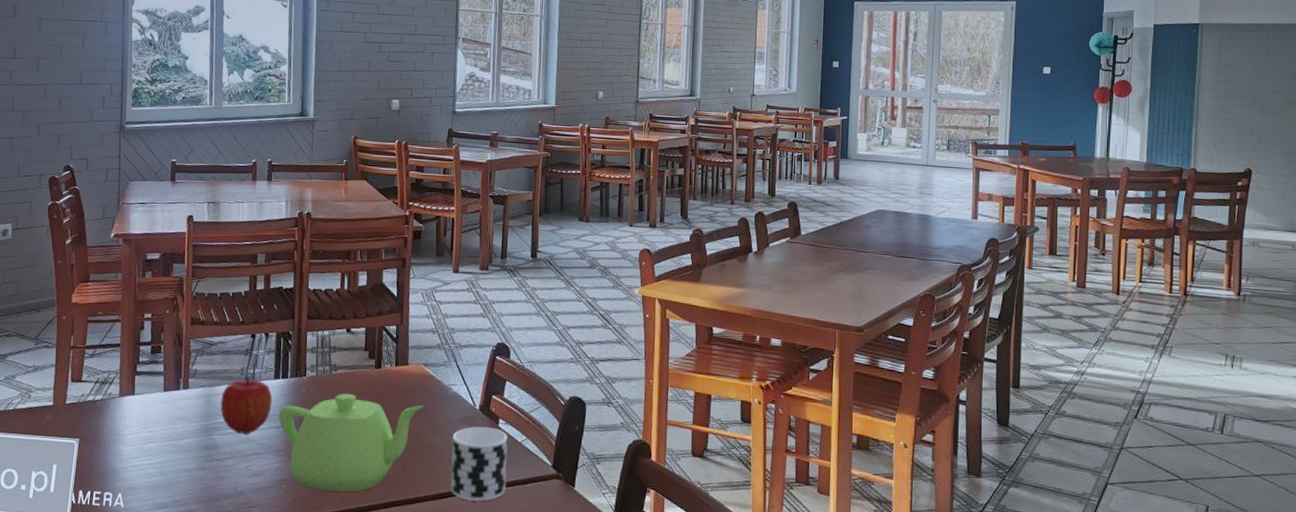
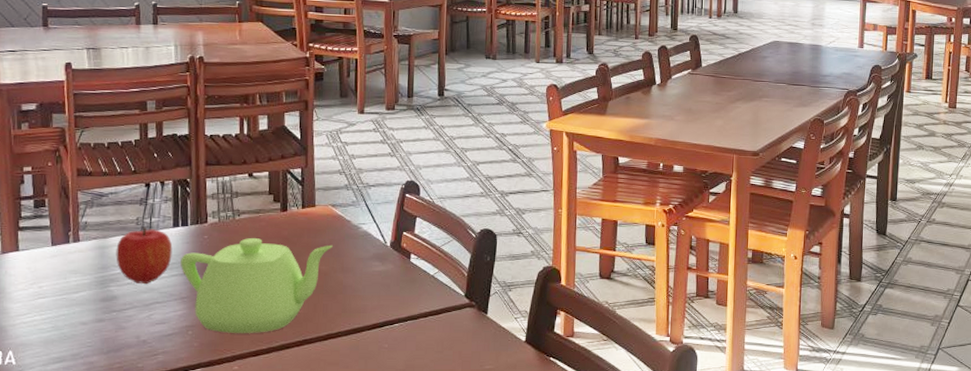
cup: present [450,426,508,501] -> none [363,262,420,333]

